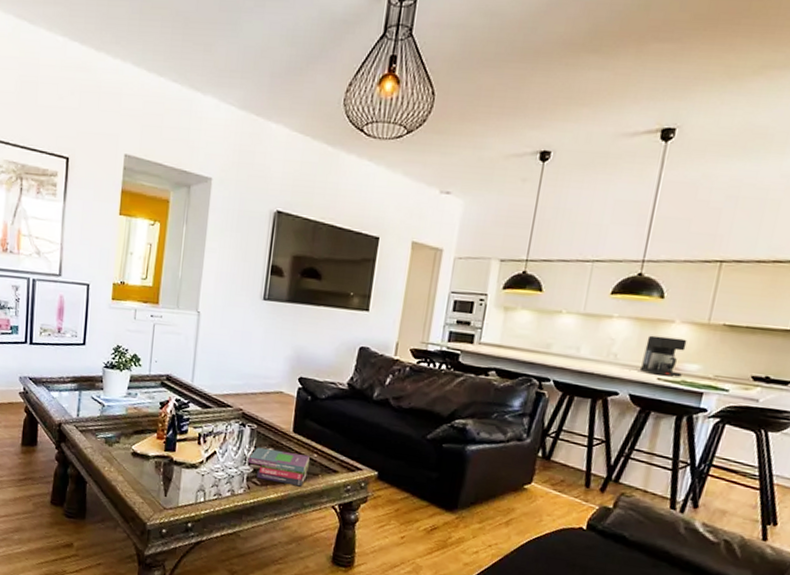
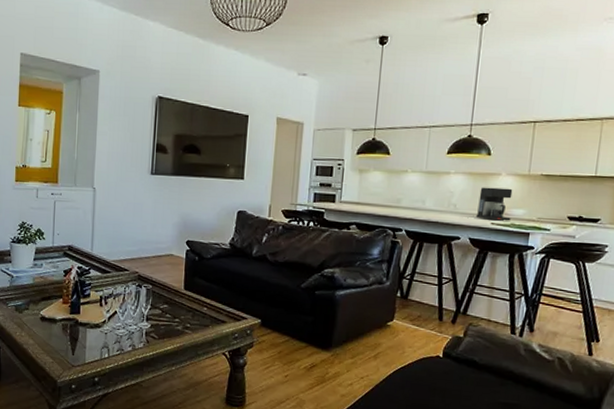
books: present [249,447,310,487] -> none [146,305,200,338]

